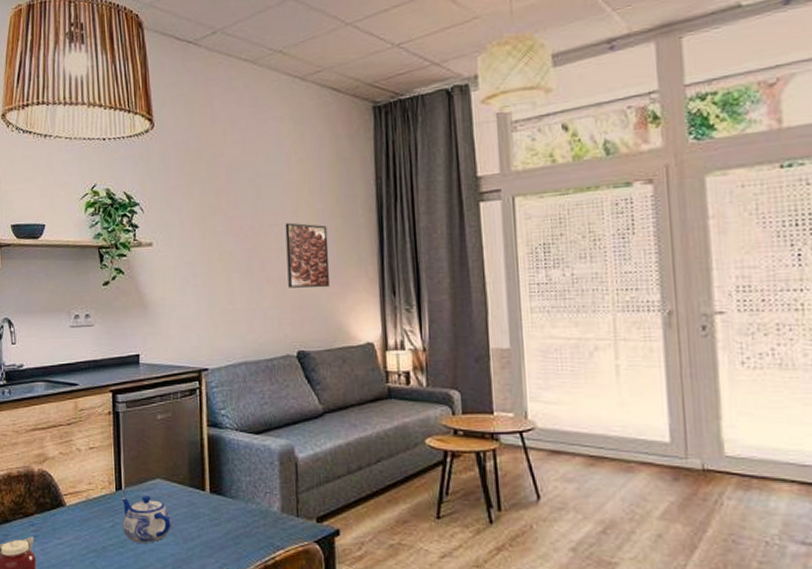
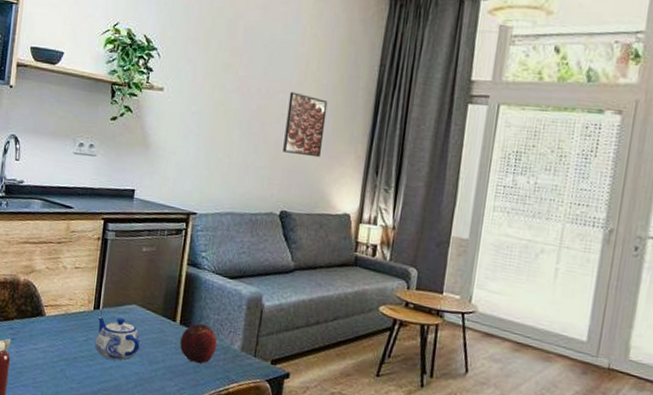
fruit: none [213,488,254,534] -> present [180,323,218,364]

